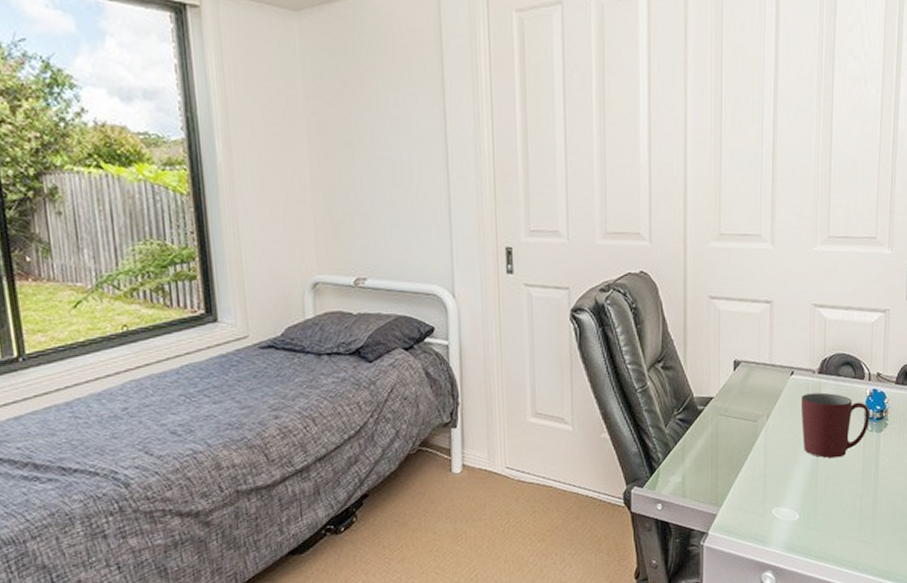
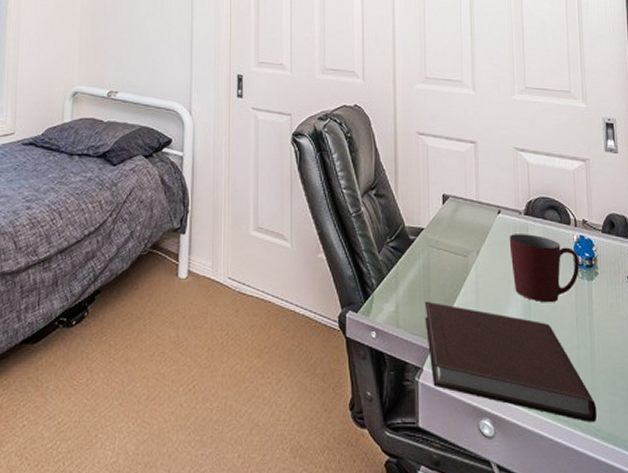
notebook: none [711,469,875,563] -> present [424,301,597,423]

